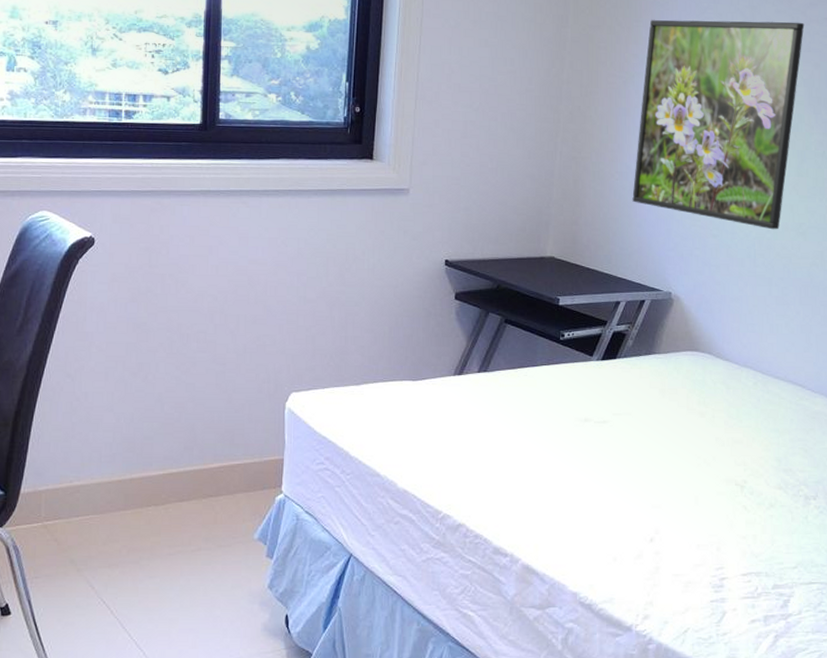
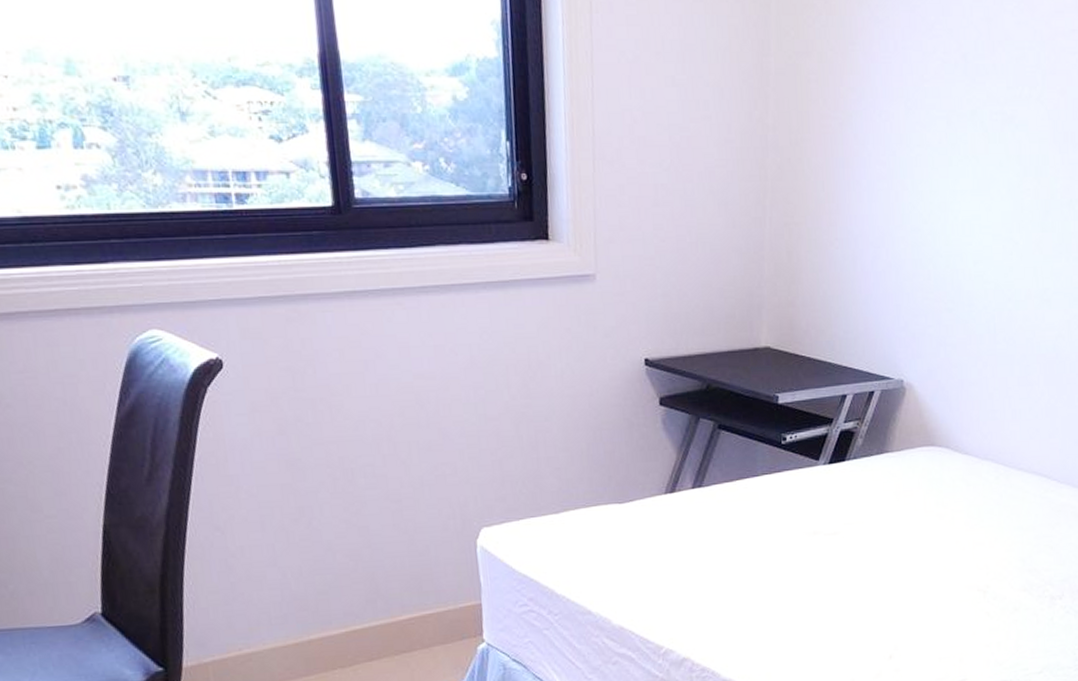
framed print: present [632,20,805,230] -> none [855,36,1049,299]

